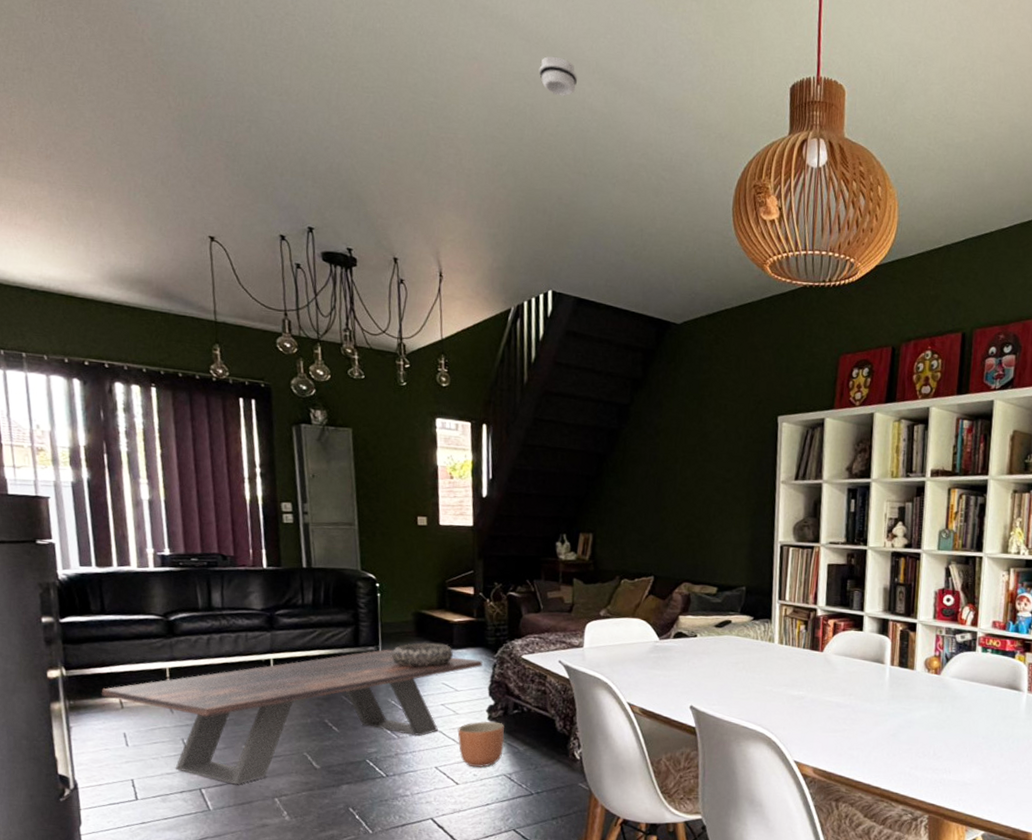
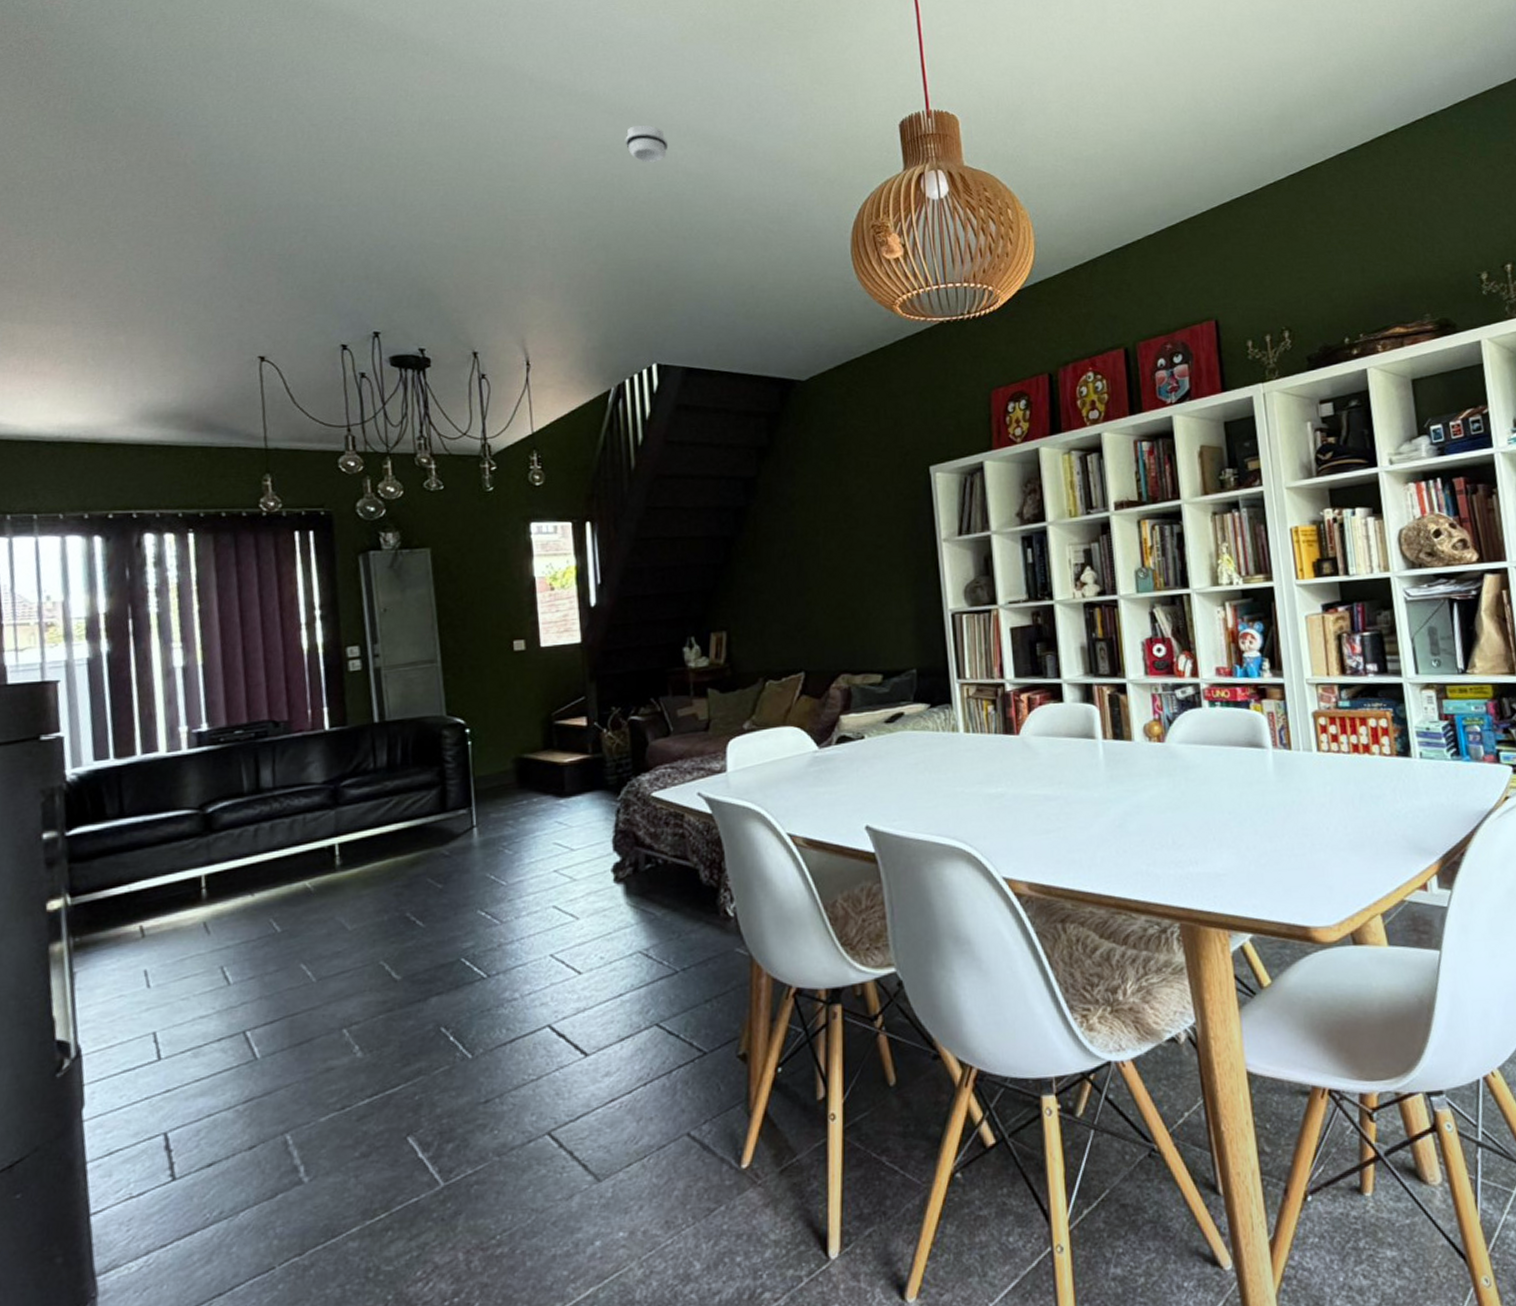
coffee table: present [101,649,483,784] -> none [116,806,603,1018]
decorative bowl: present [391,642,453,667] -> none [487,792,565,829]
planter: present [457,720,505,767] -> none [576,883,637,947]

